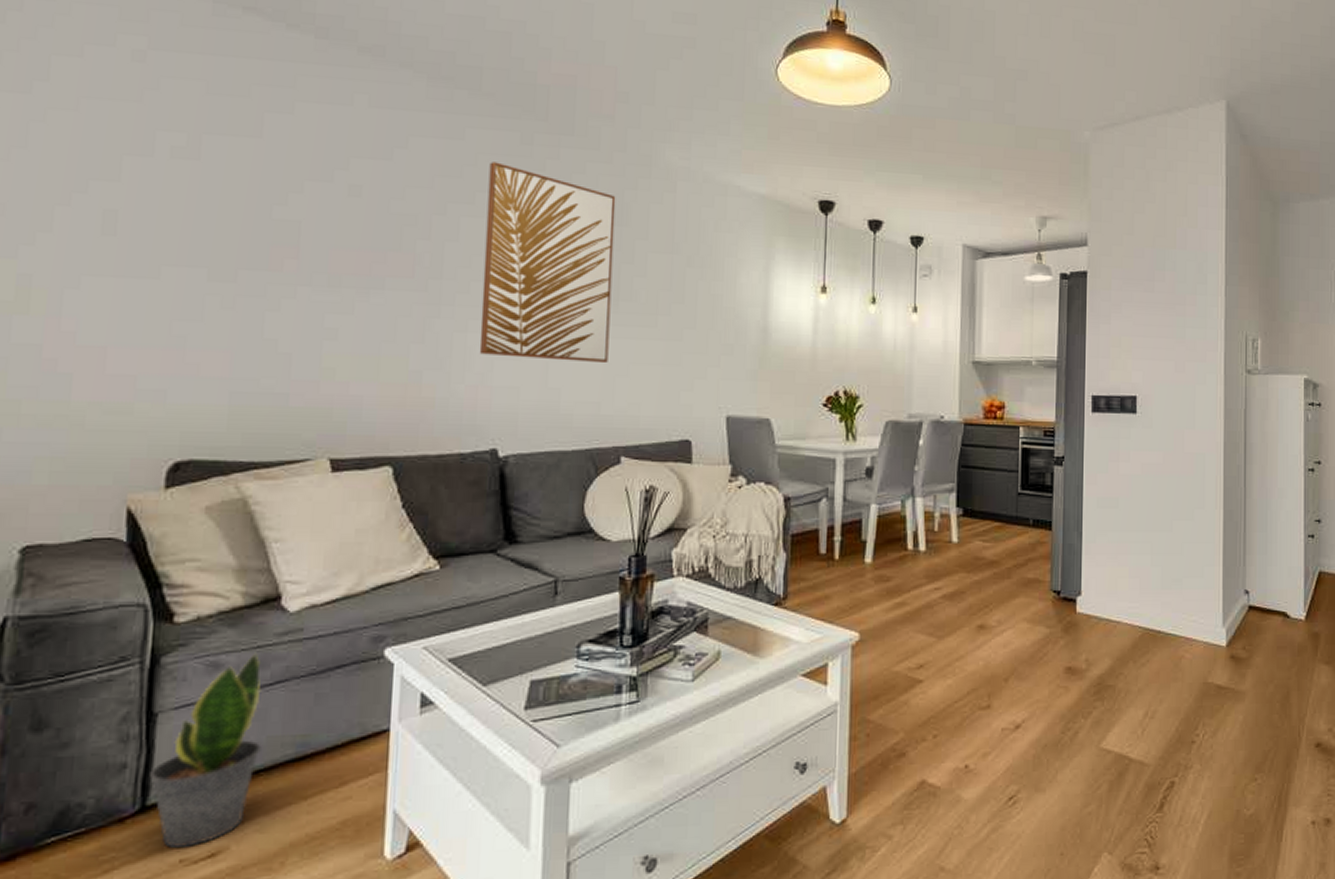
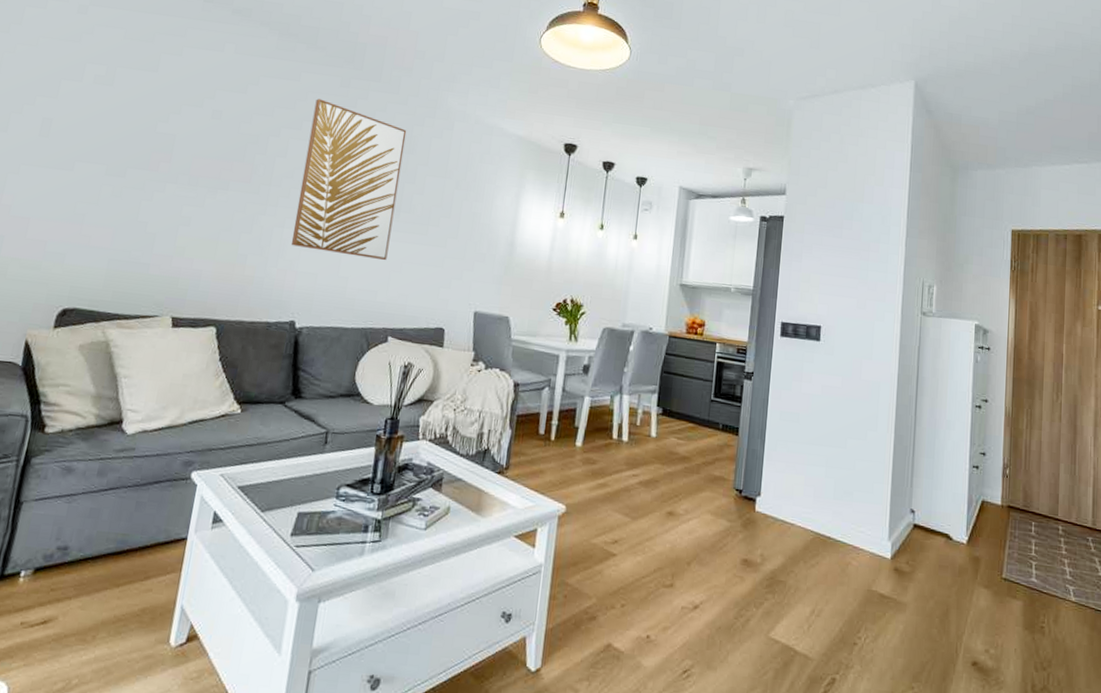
potted plant: present [150,652,262,849] -> none [10,463,102,614]

